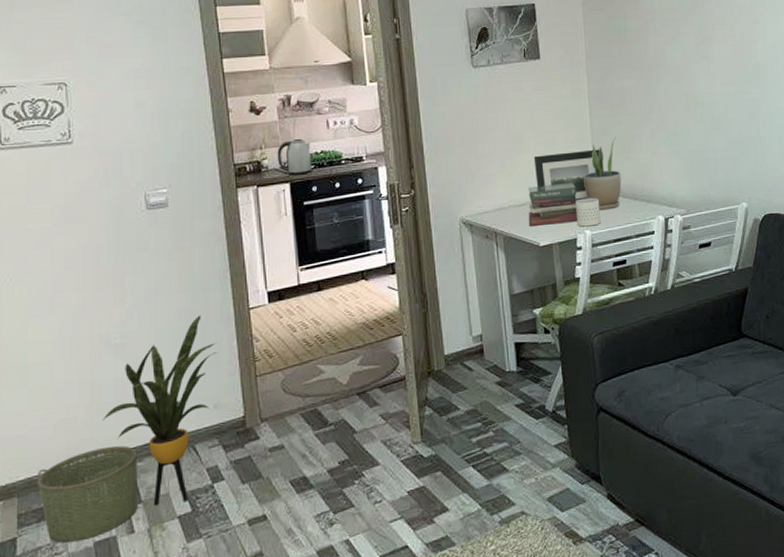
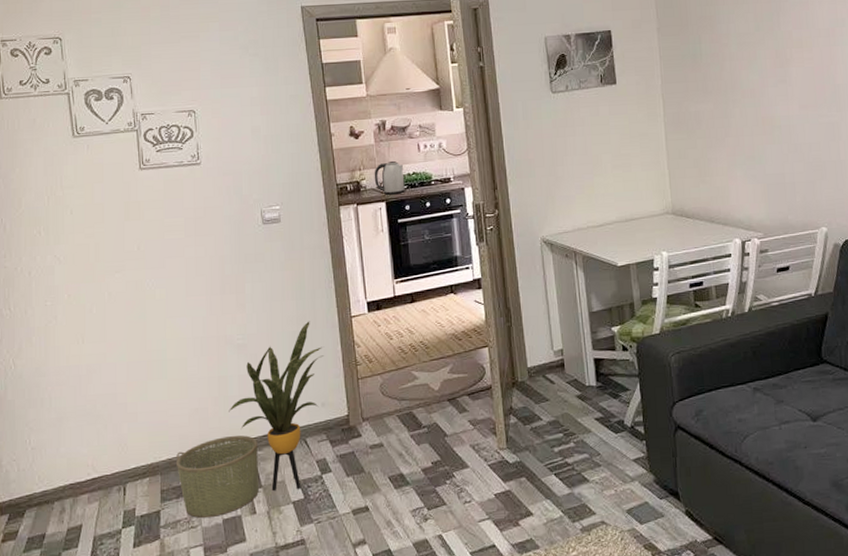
books: present [528,183,578,226] -> none [605,205,654,247]
picture frame: present [533,149,600,205] -> none [611,172,676,227]
mug: present [574,197,601,227] -> none [651,219,678,248]
potted plant: present [582,137,622,211] -> none [659,160,698,233]

